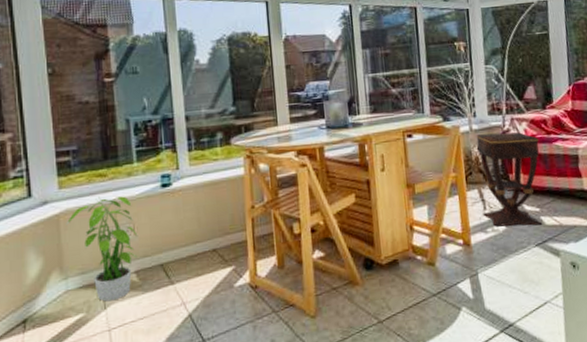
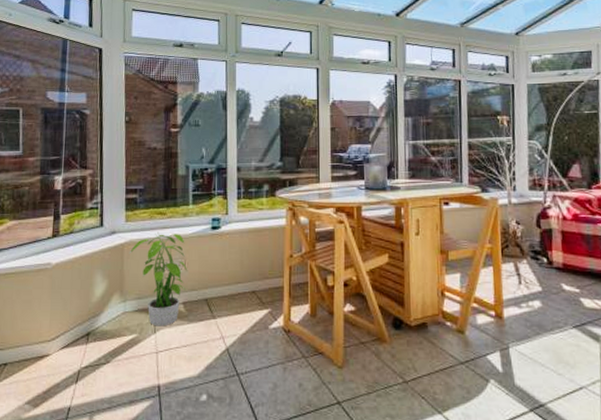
side table: present [476,132,543,227] -> none [515,209,582,307]

